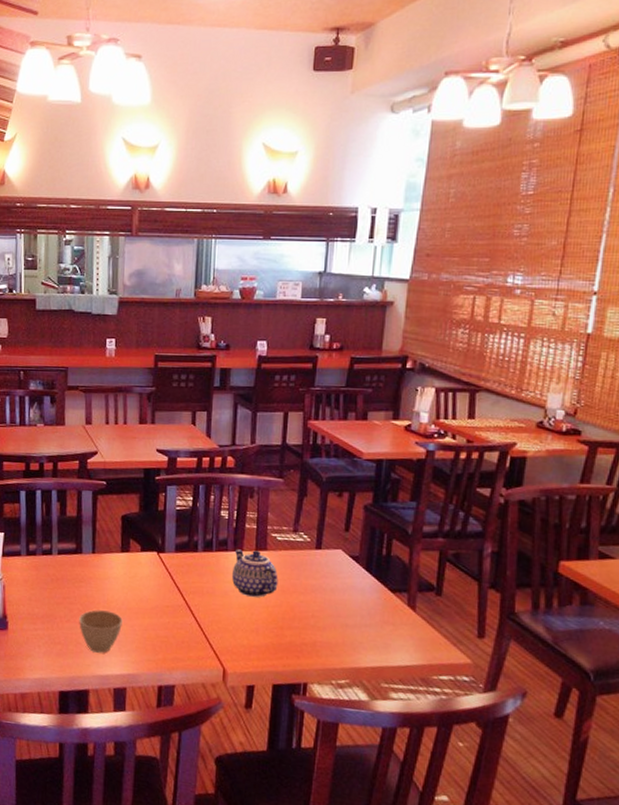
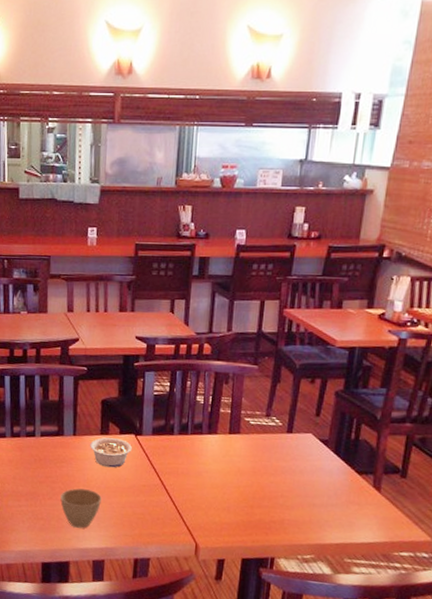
legume: none [110,555,154,588] -> present [90,437,132,468]
teapot: present [231,549,278,598] -> none [205,432,250,479]

